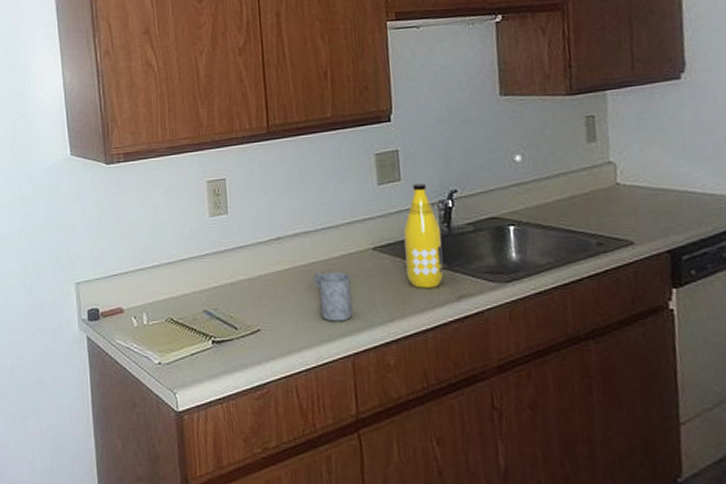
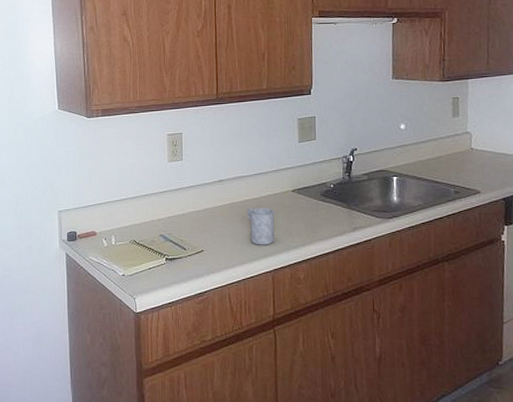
bottle: present [403,183,444,288] -> none [315,142,344,221]

